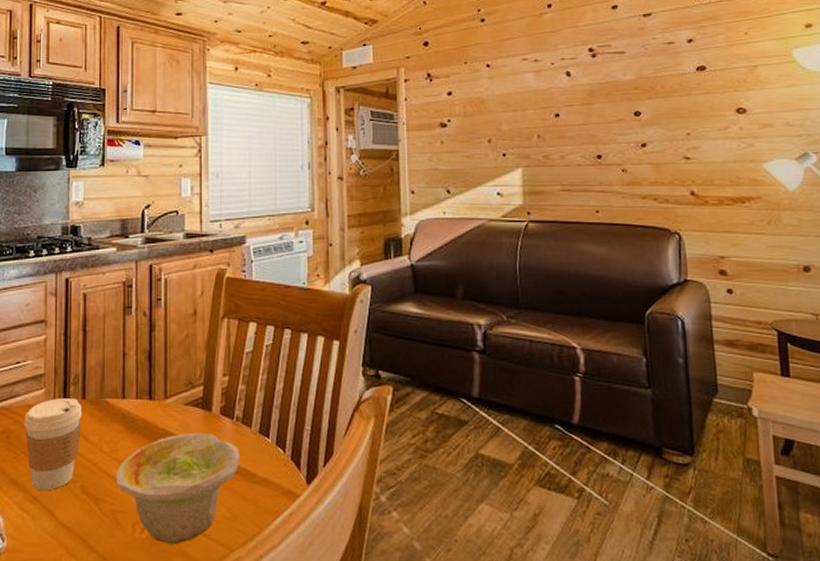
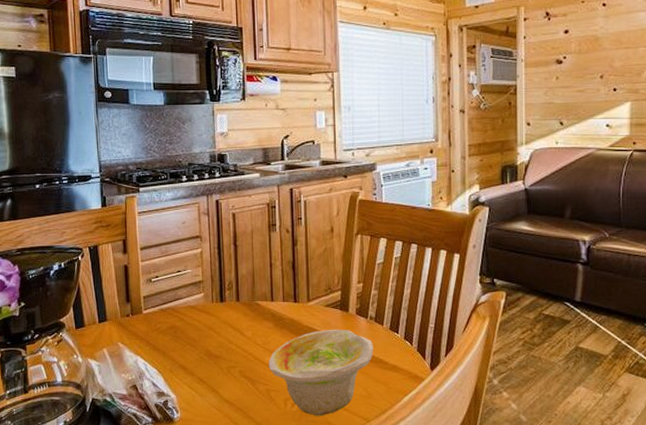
coffee cup: present [24,398,83,491] -> none [188,301,238,375]

